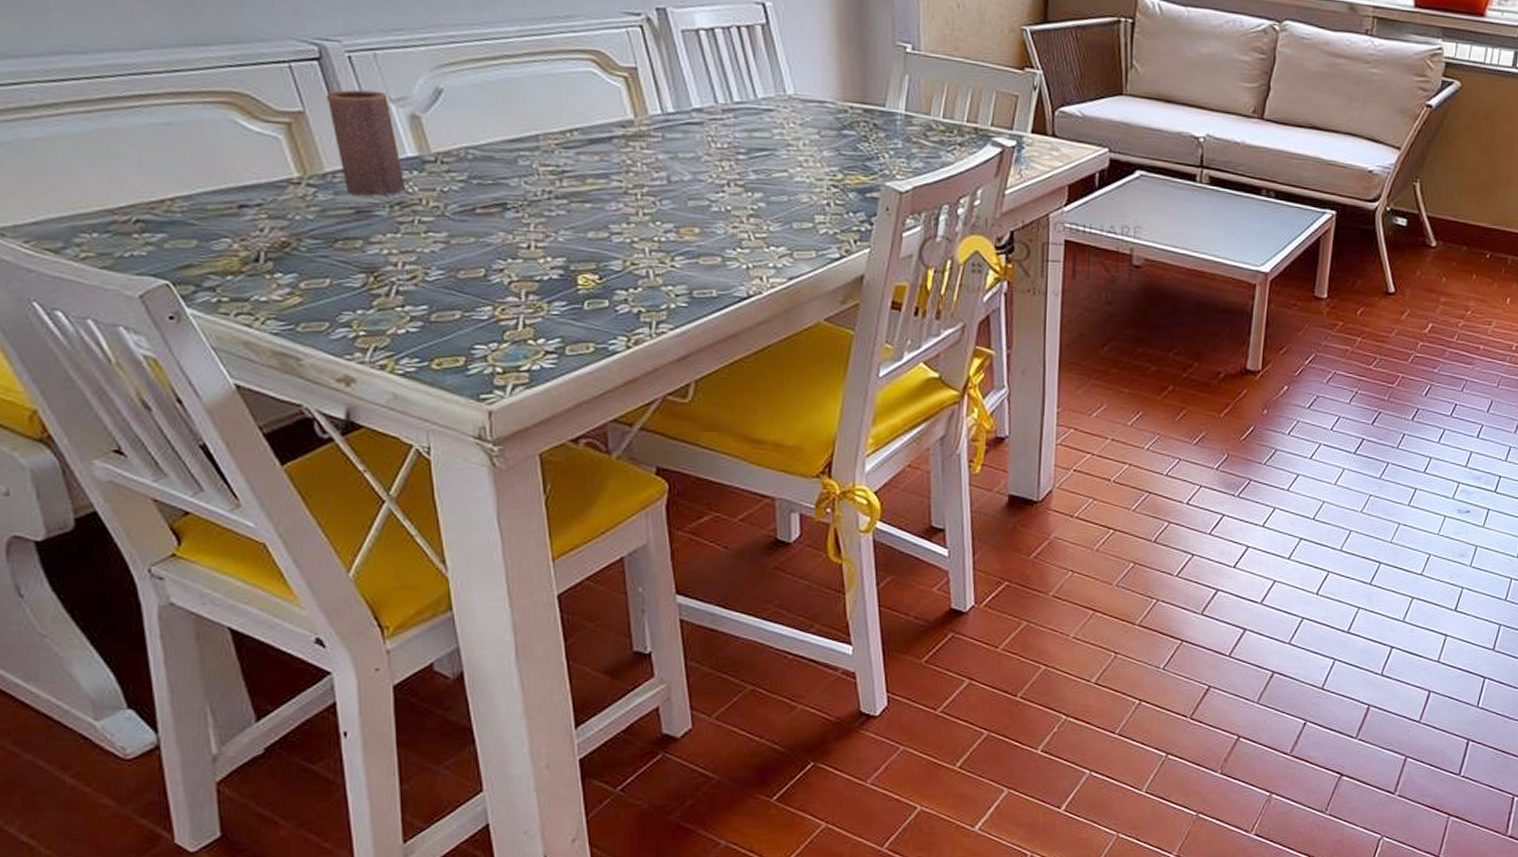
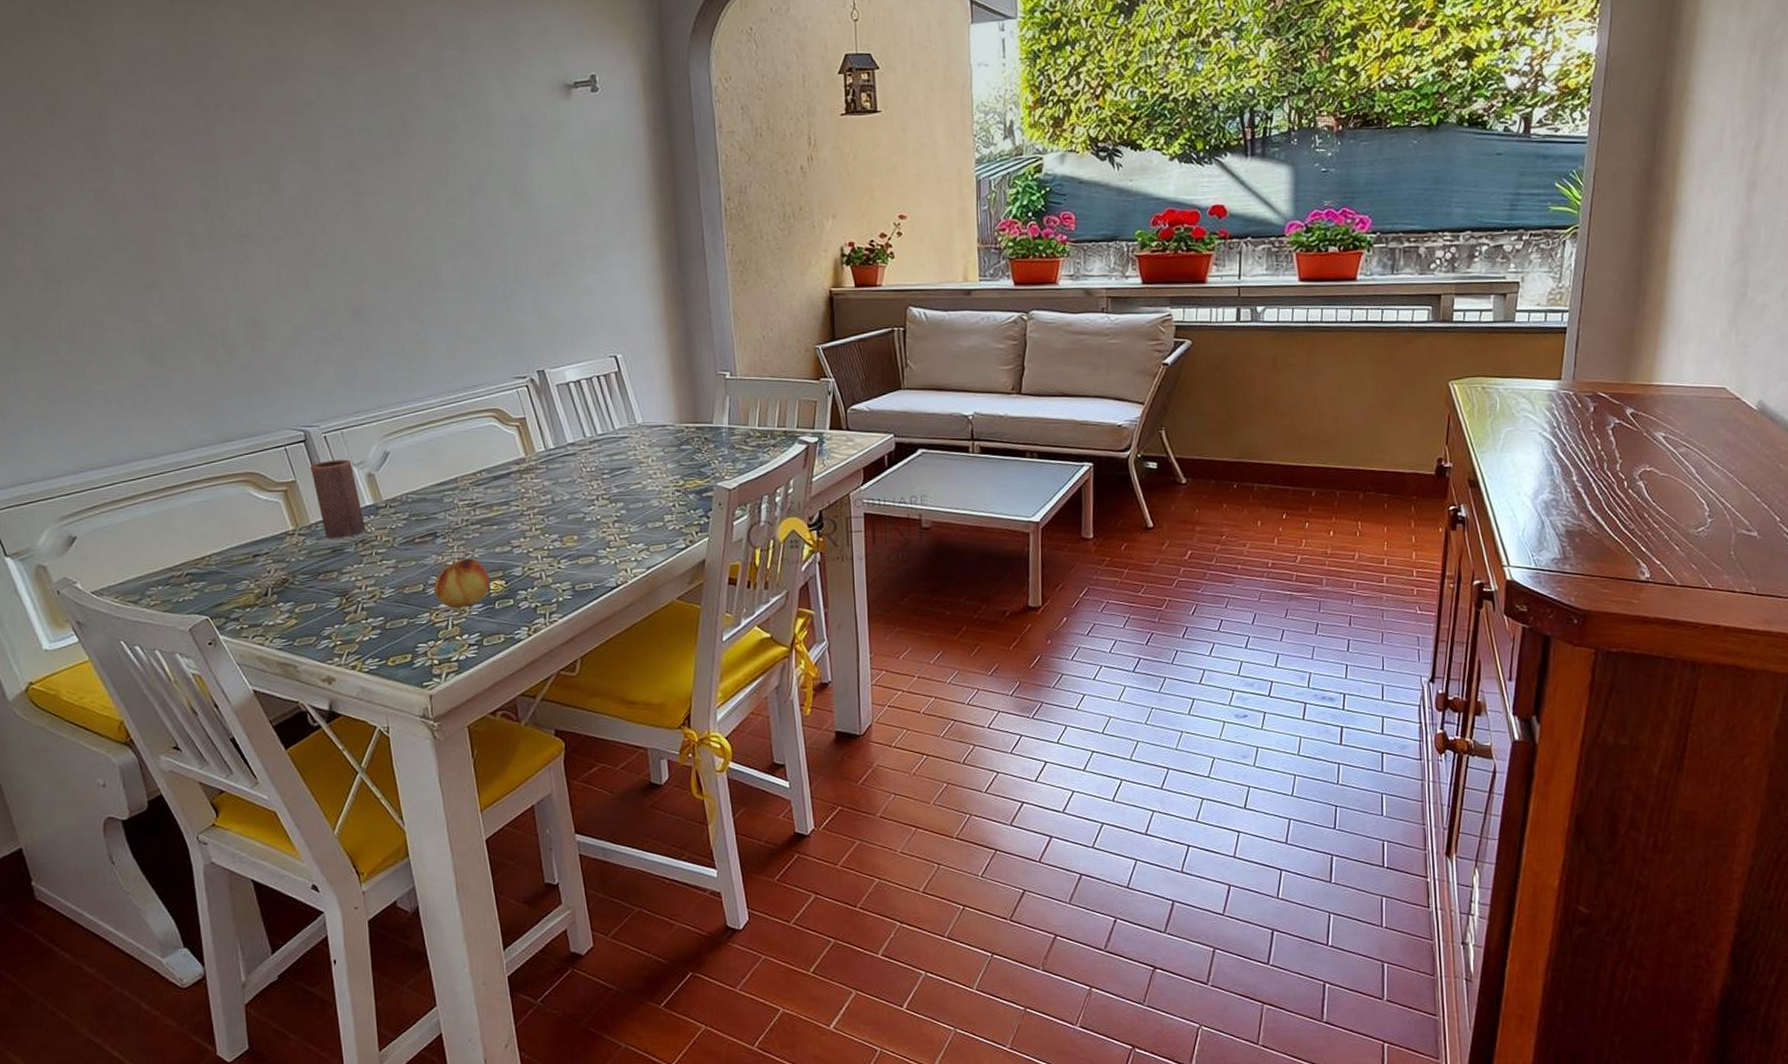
fruit: none [500,241,578,305] -> present [434,558,490,609]

